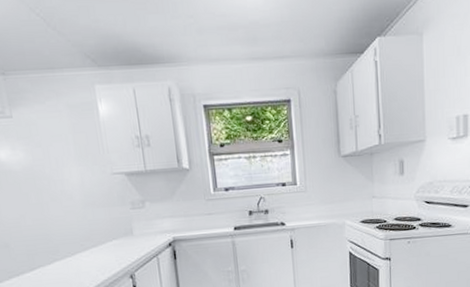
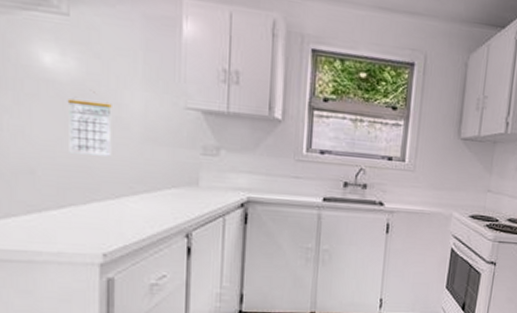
calendar: none [22,174,63,226] -> present [67,91,112,157]

